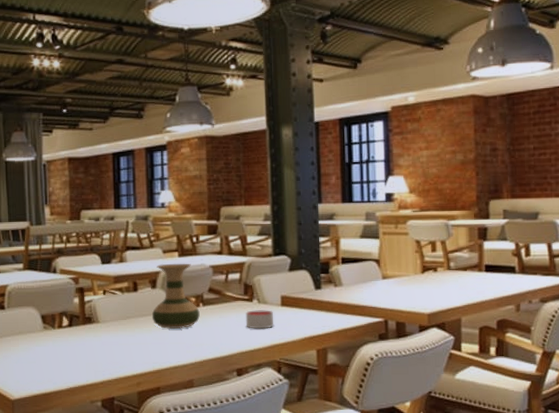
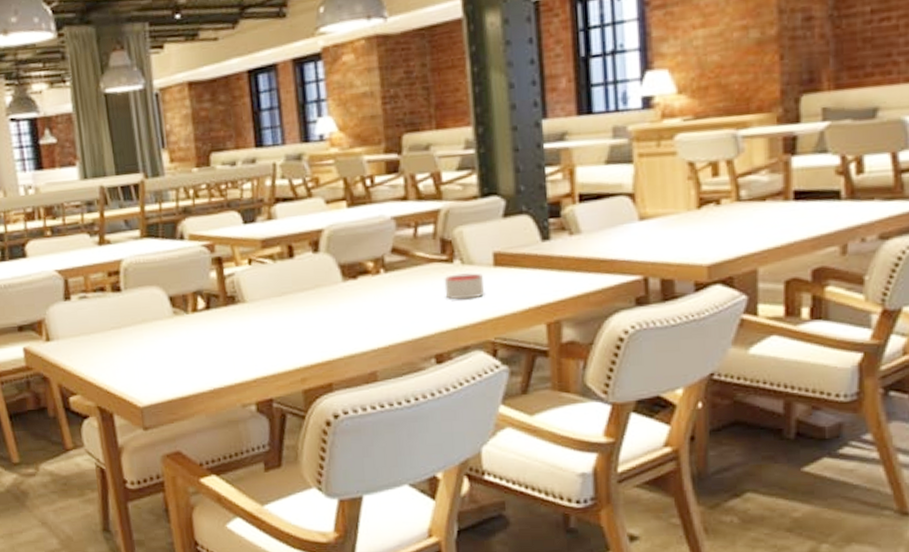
vase: present [151,263,200,329] -> none [315,215,381,306]

